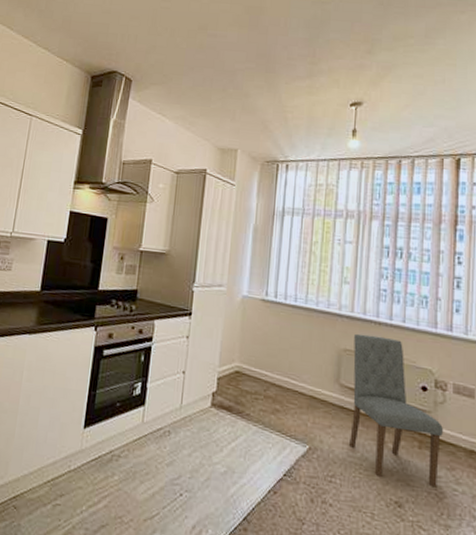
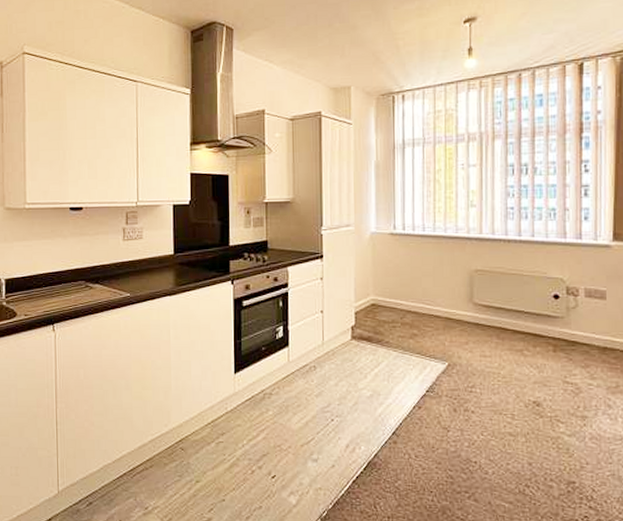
dining chair: present [348,333,443,486] -> none [484,253,576,383]

